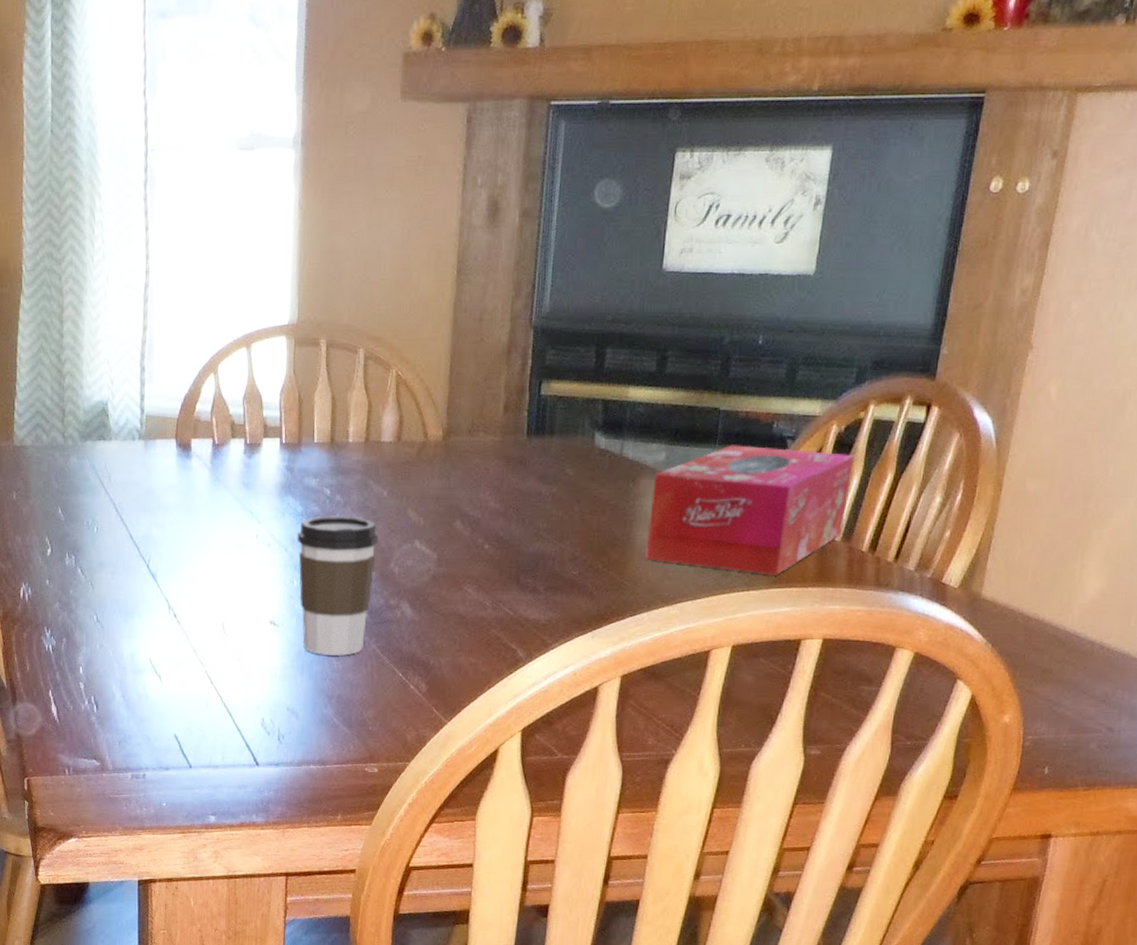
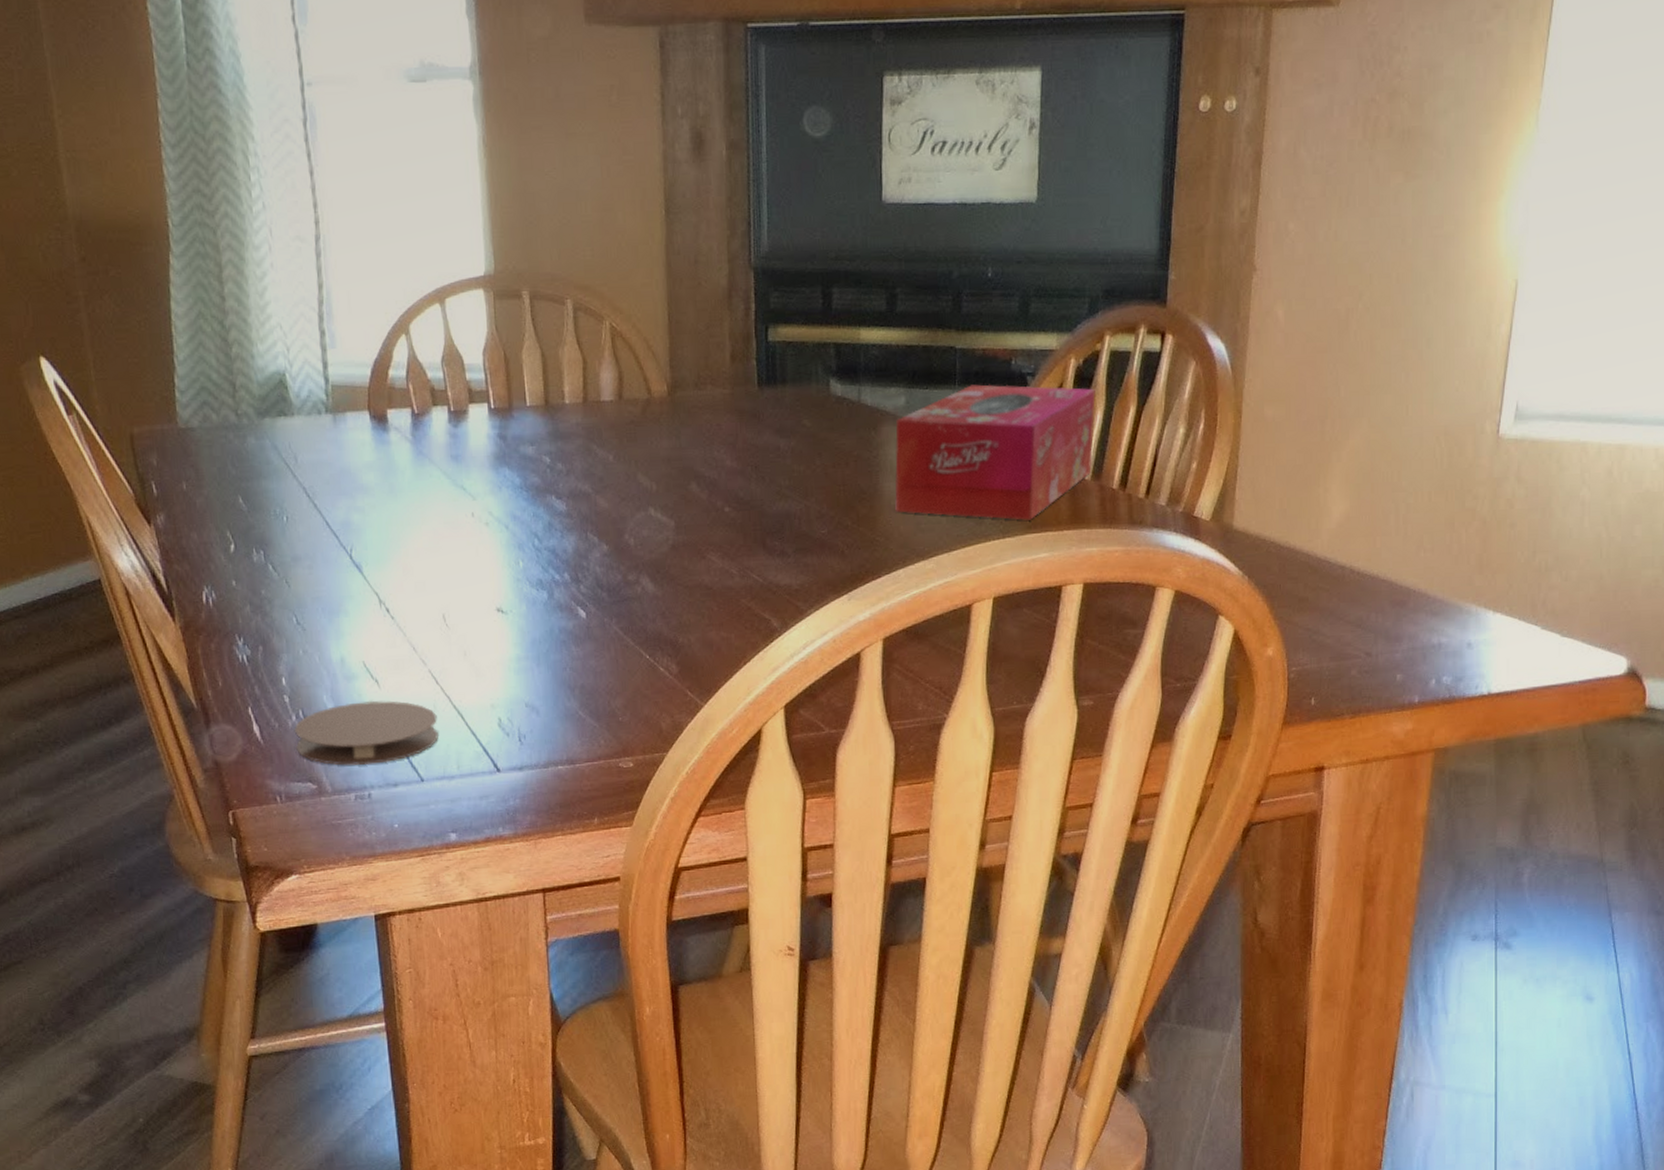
coaster: none [85,693,209,749] -> present [294,700,440,766]
coffee cup: present [297,516,379,656] -> none [517,485,610,642]

